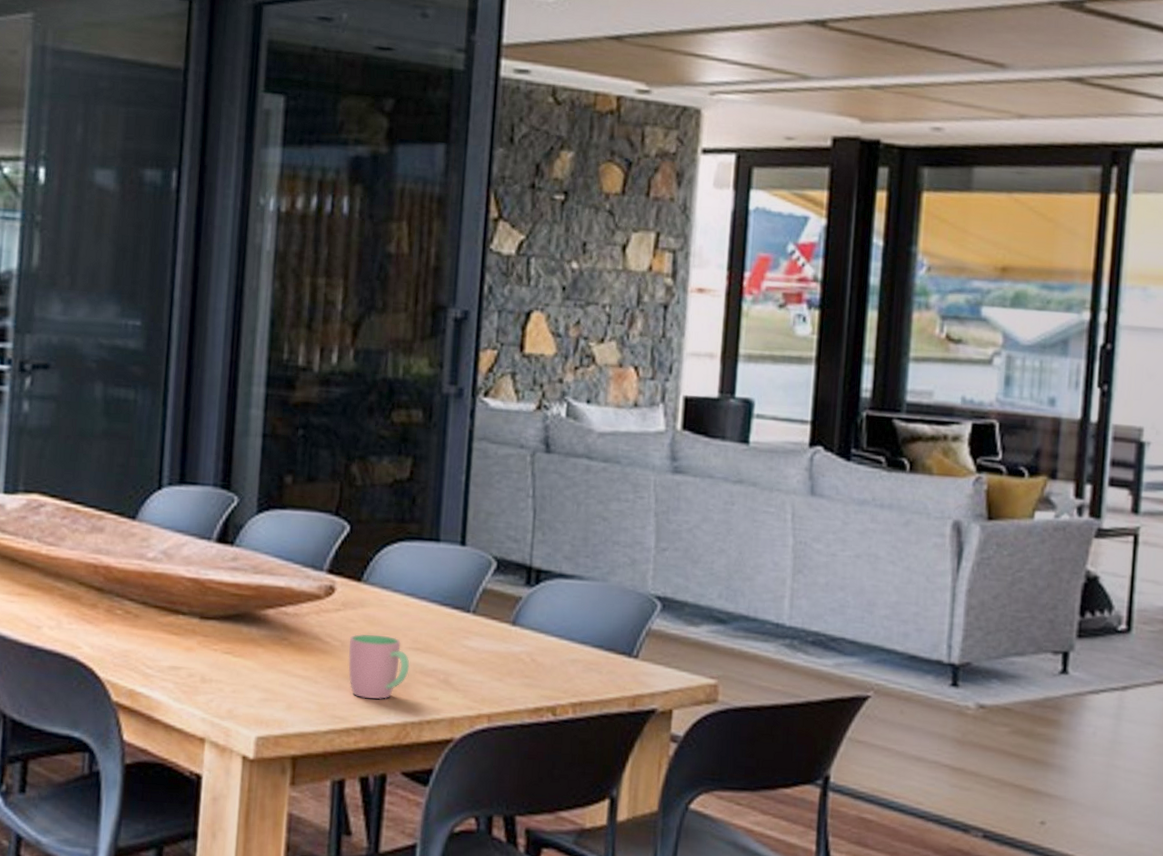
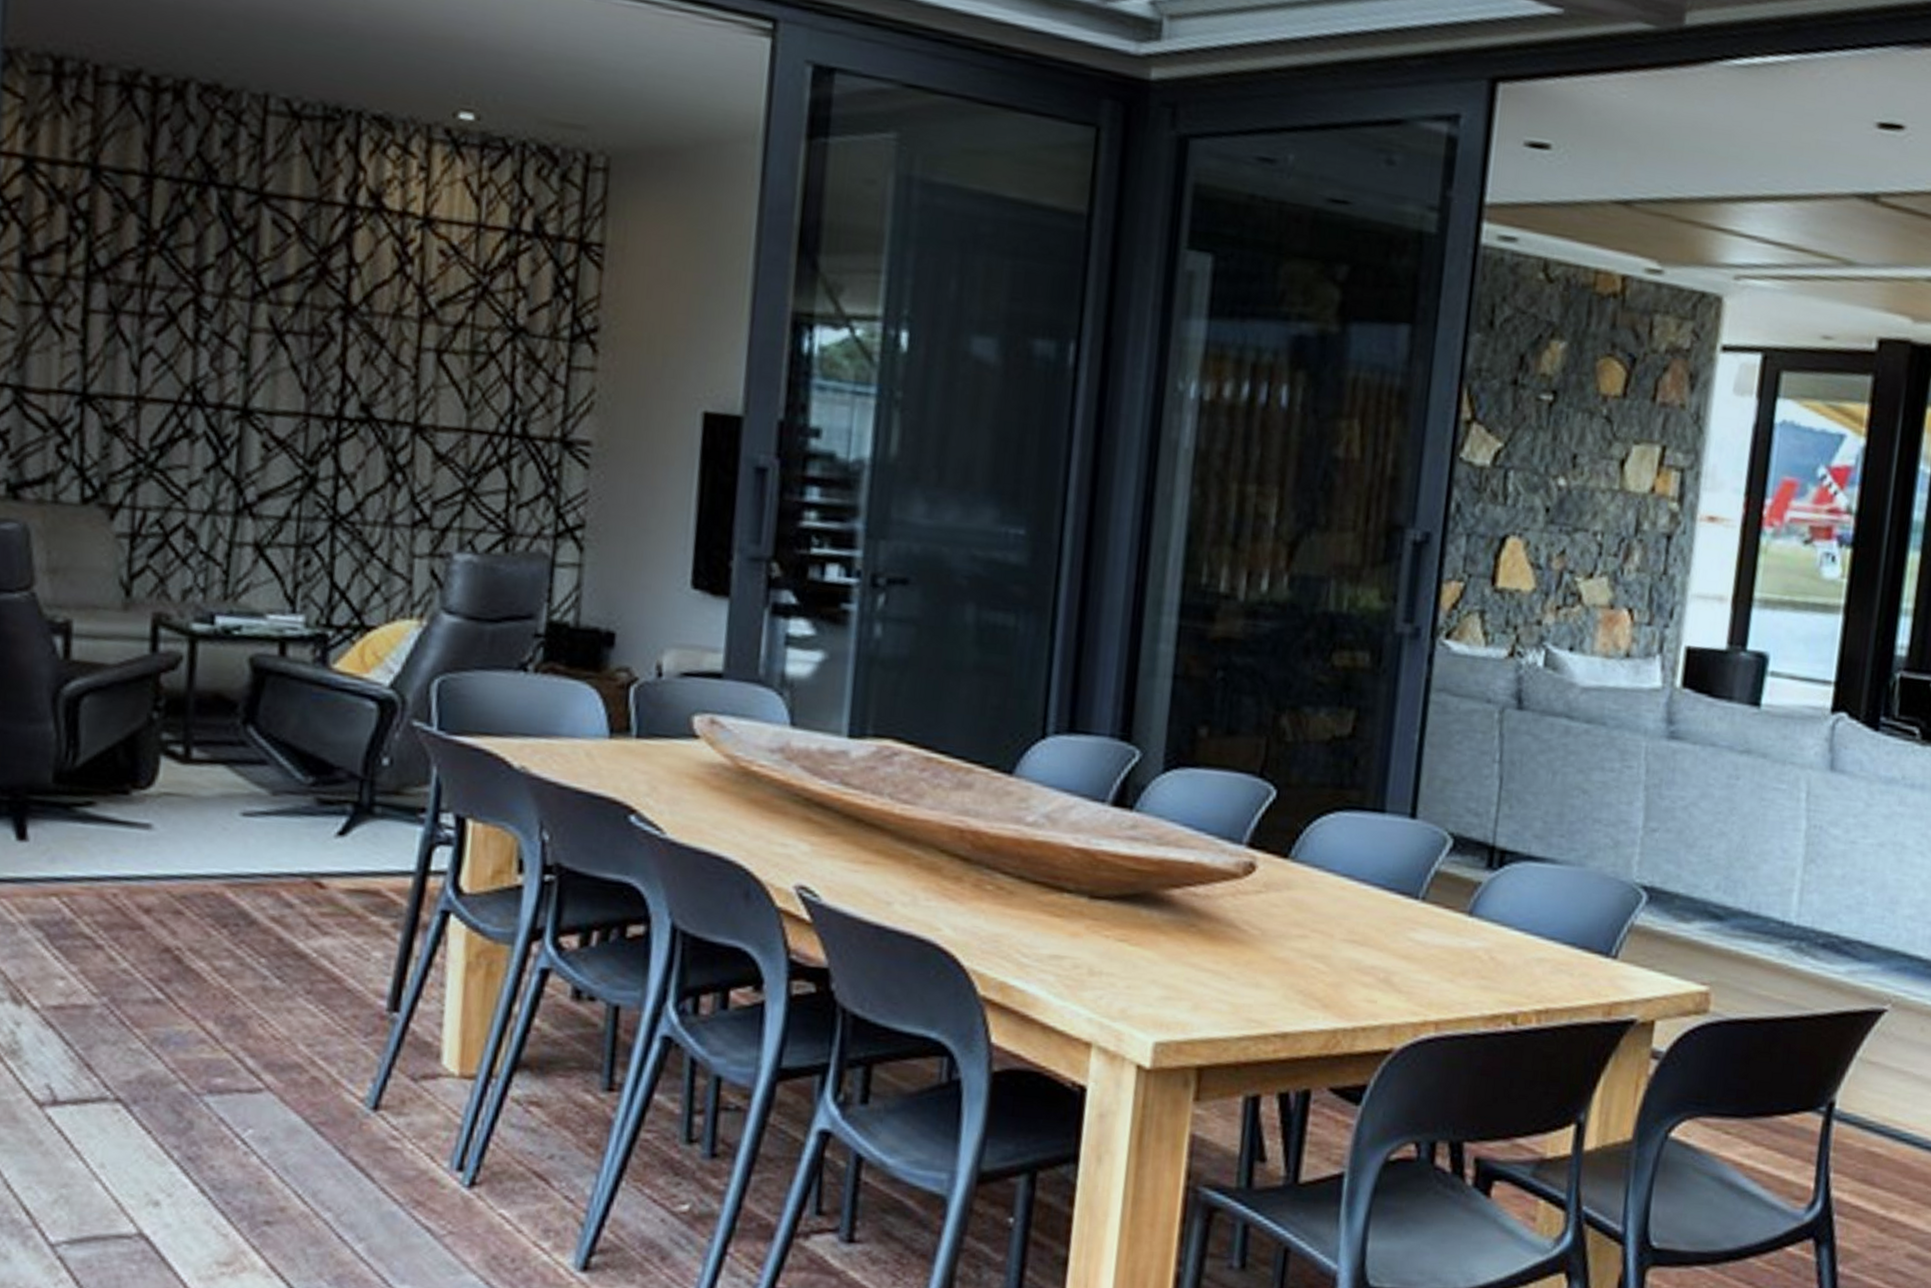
cup: present [348,634,410,699] -> none [1268,922,1344,1001]

